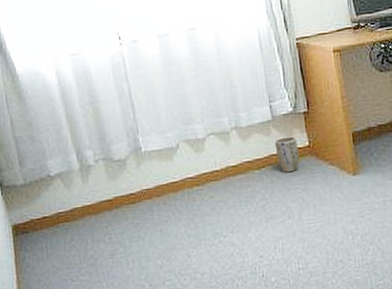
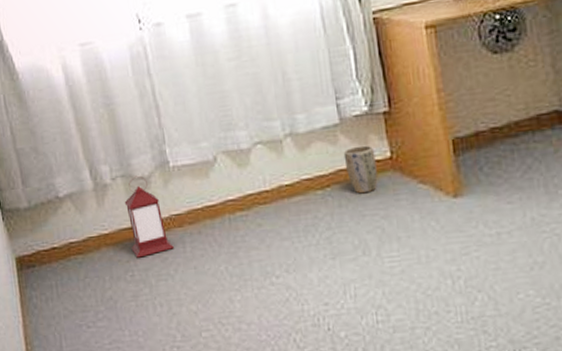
lantern: none [105,159,144,224] -> present [124,176,174,258]

